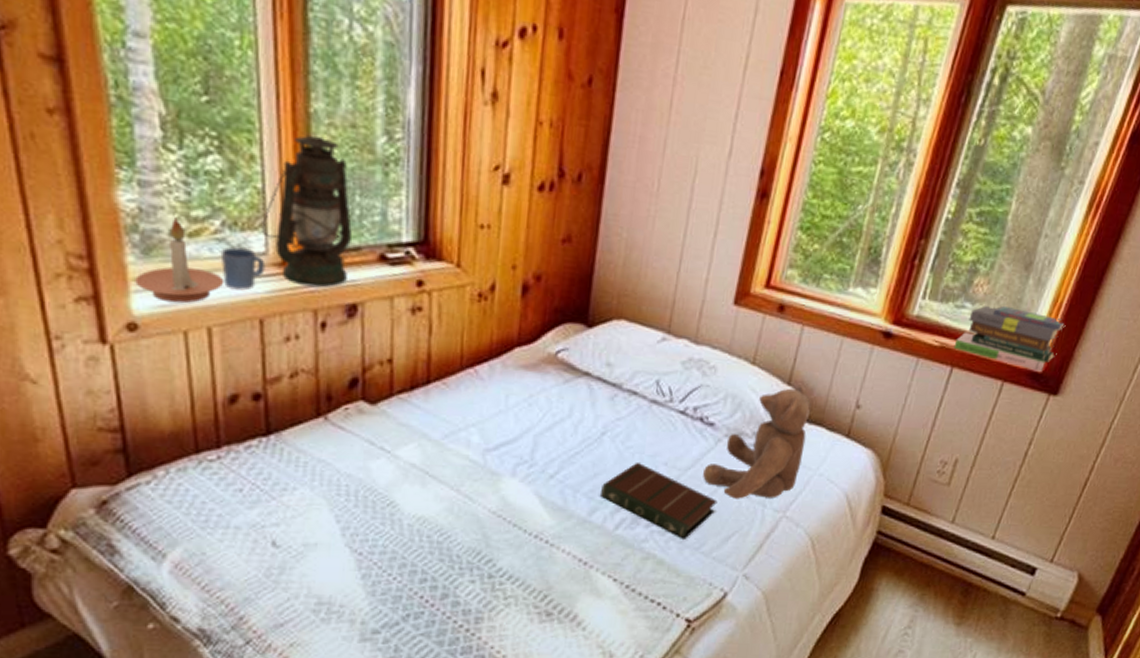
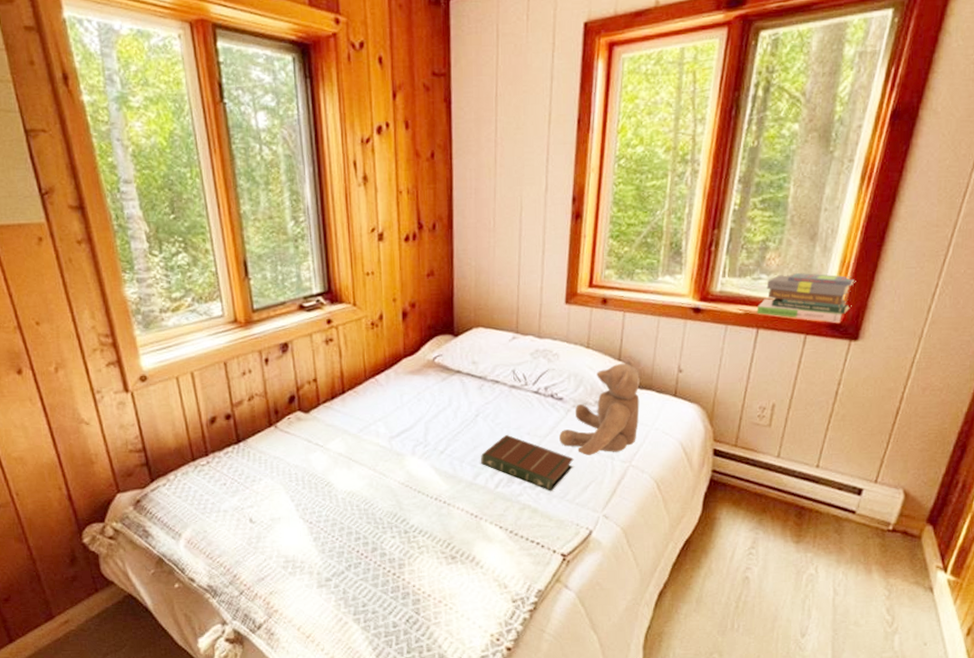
candle holder: present [135,217,225,304] -> none [142,300,198,359]
mug: present [220,246,266,291] -> none [193,314,224,344]
lantern: present [262,136,352,288] -> none [218,228,279,335]

